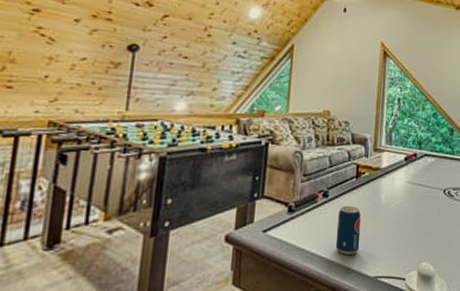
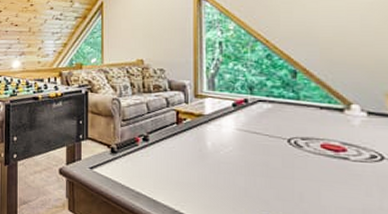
beverage can: present [335,206,362,255] -> none [160,151,186,198]

